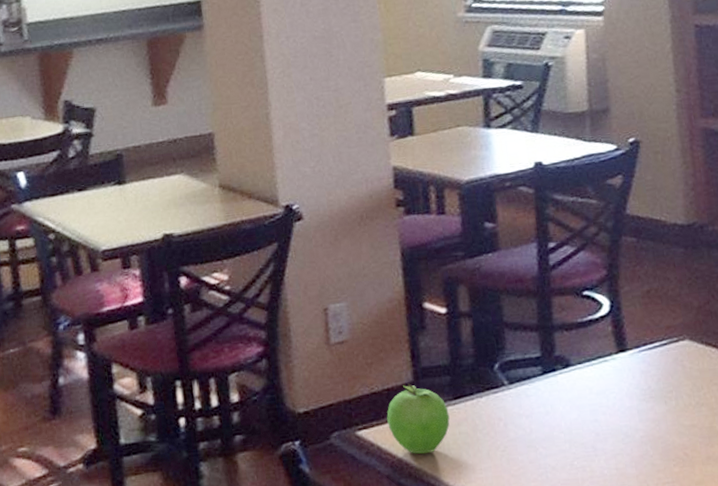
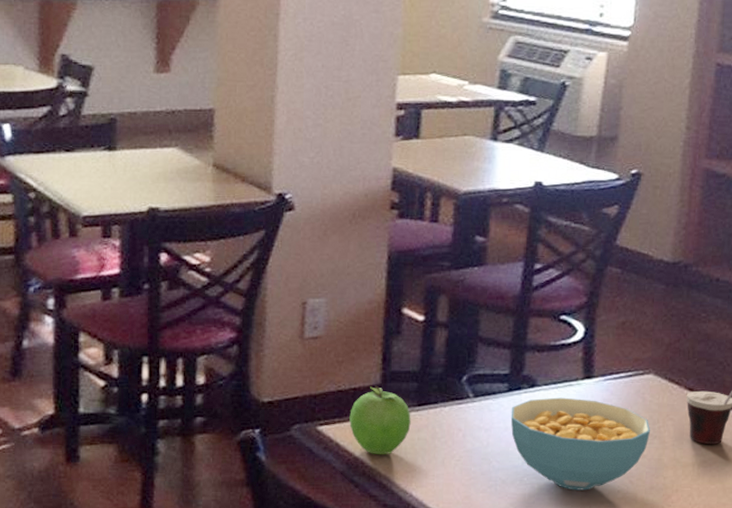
cereal bowl: none [549,373,696,469] -> present [510,397,650,490]

